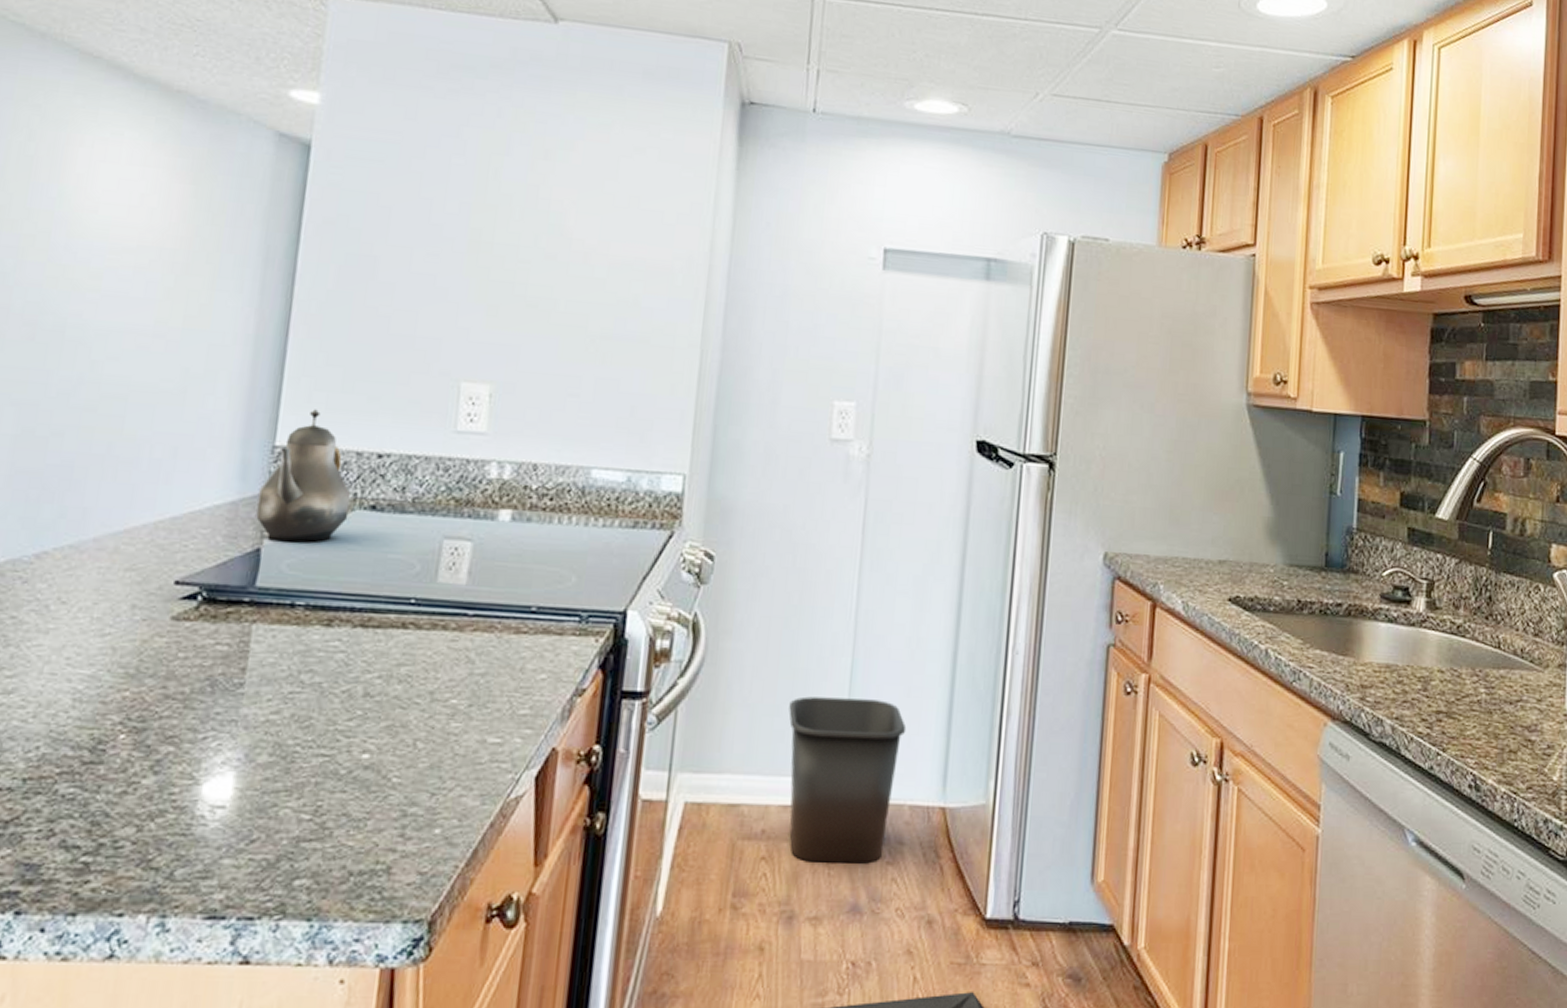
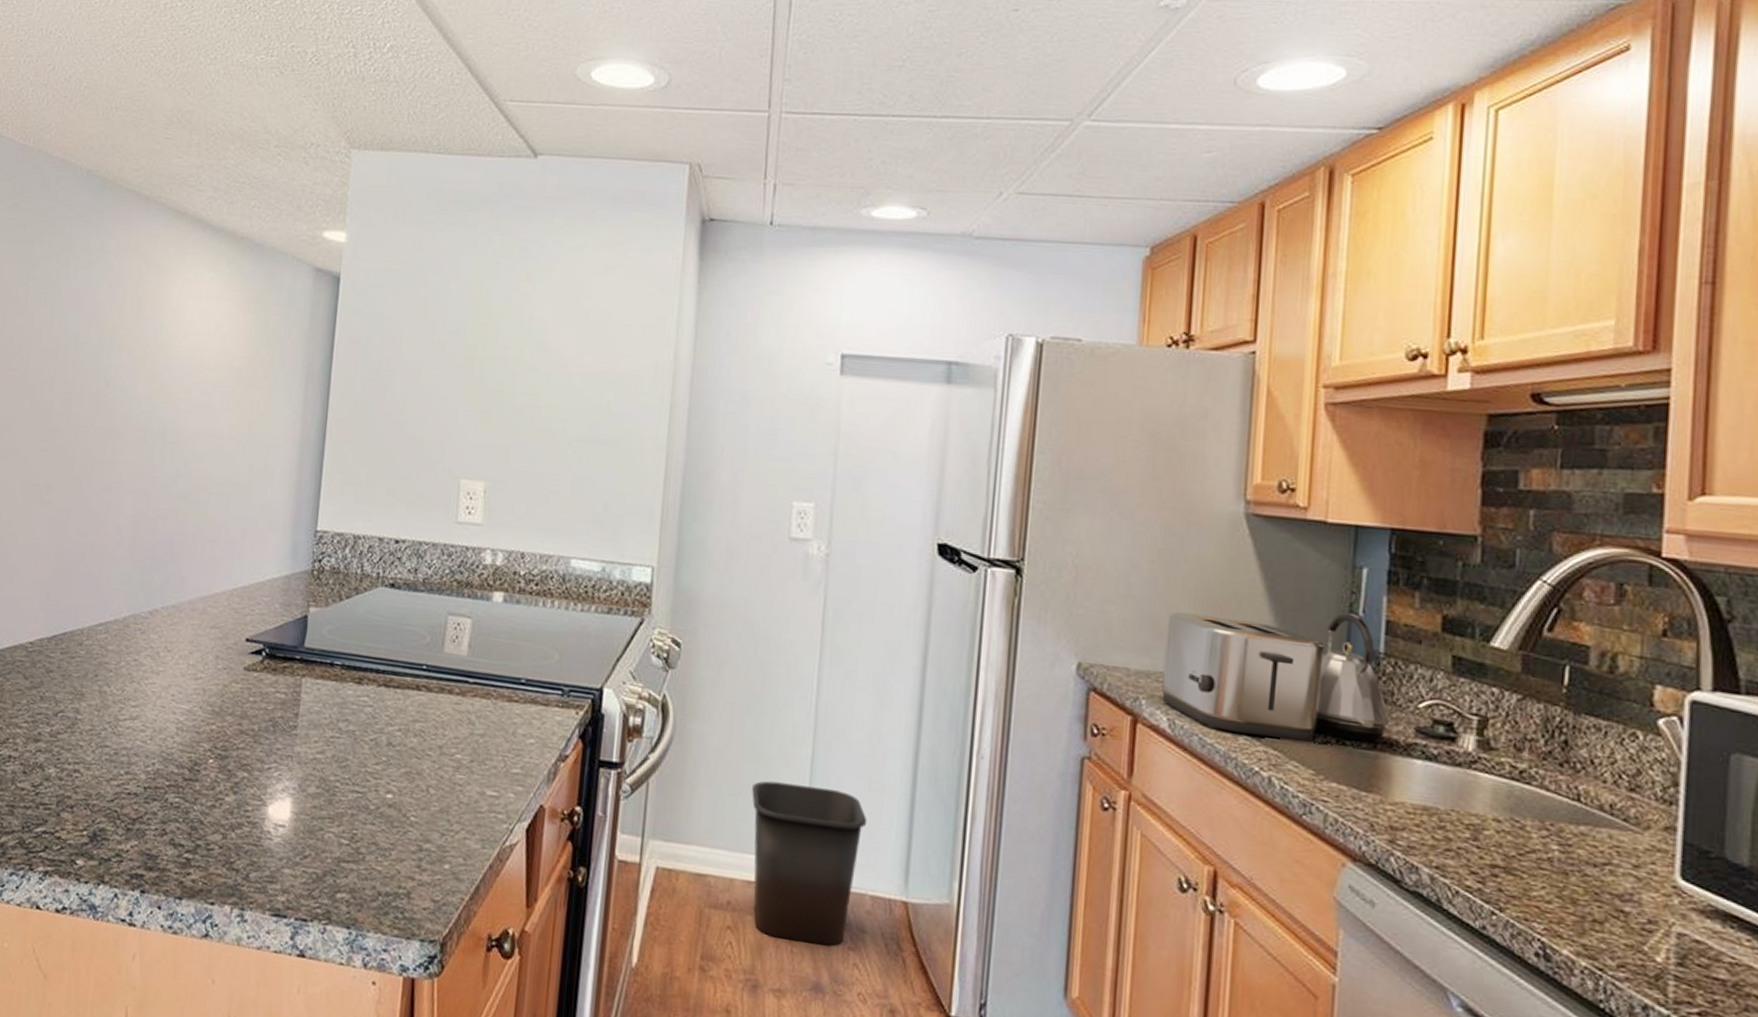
teapot: present [256,409,351,543] -> none [304,500,375,612]
toaster: none [1177,499,1310,615] -> present [1162,611,1325,743]
kettle: none [1303,492,1361,610] -> present [1315,612,1390,742]

